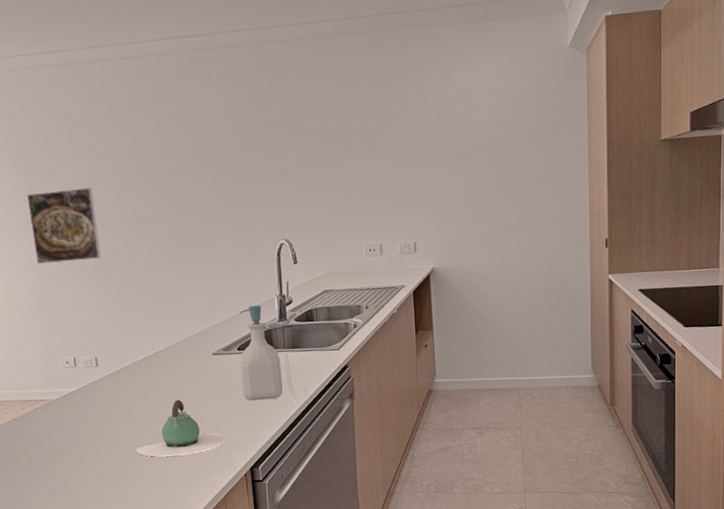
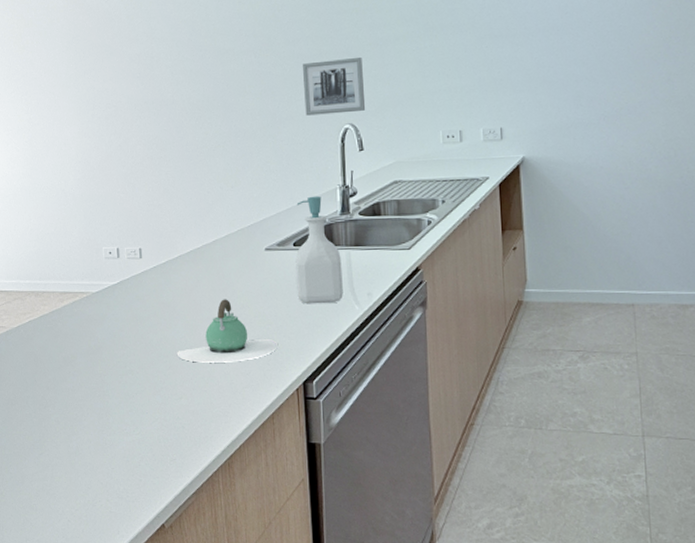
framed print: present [26,187,101,264] -> none [81,69,152,148]
wall art: none [240,177,298,232] -> present [303,56,366,116]

